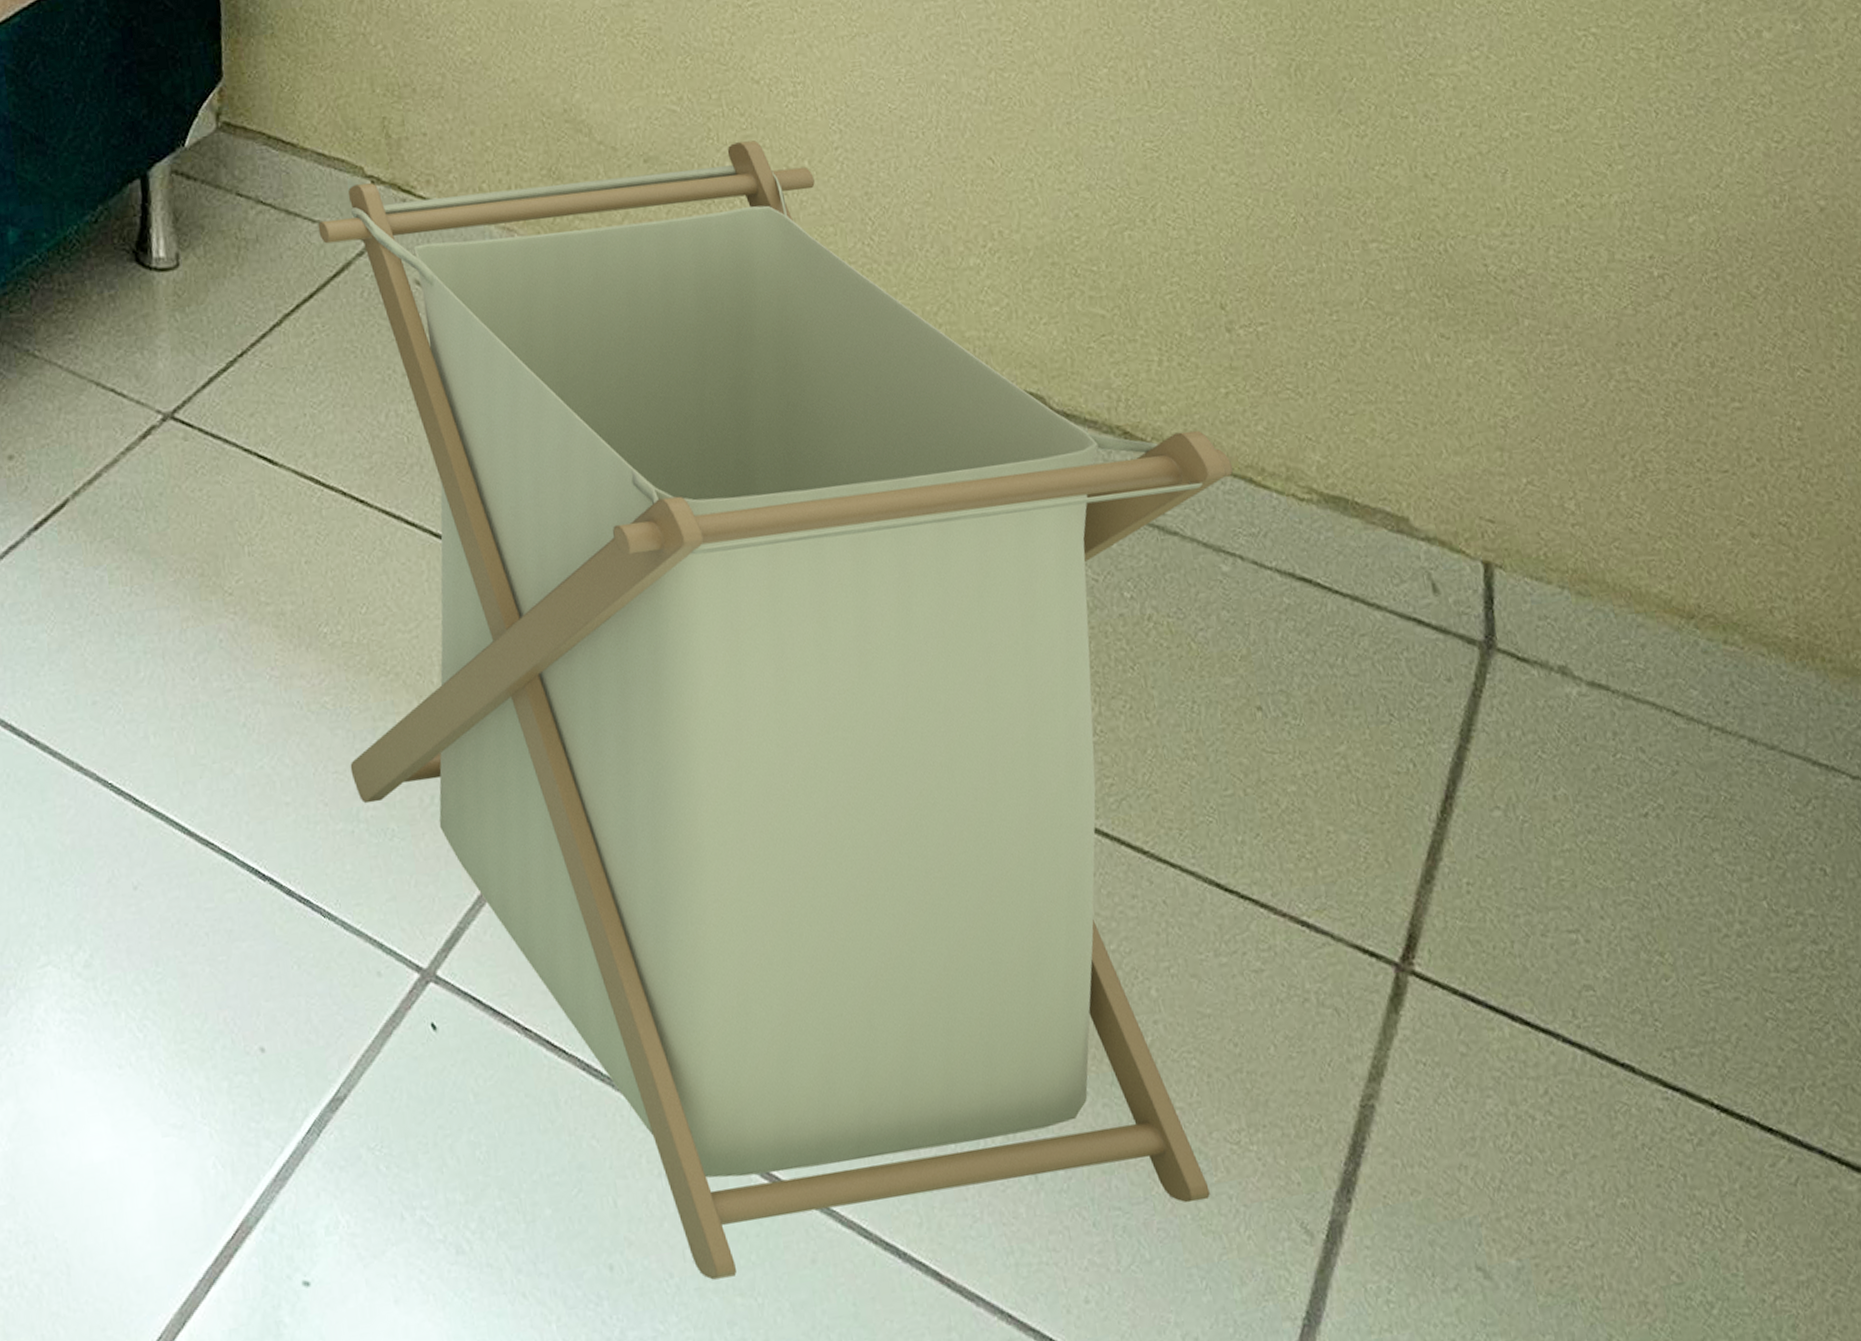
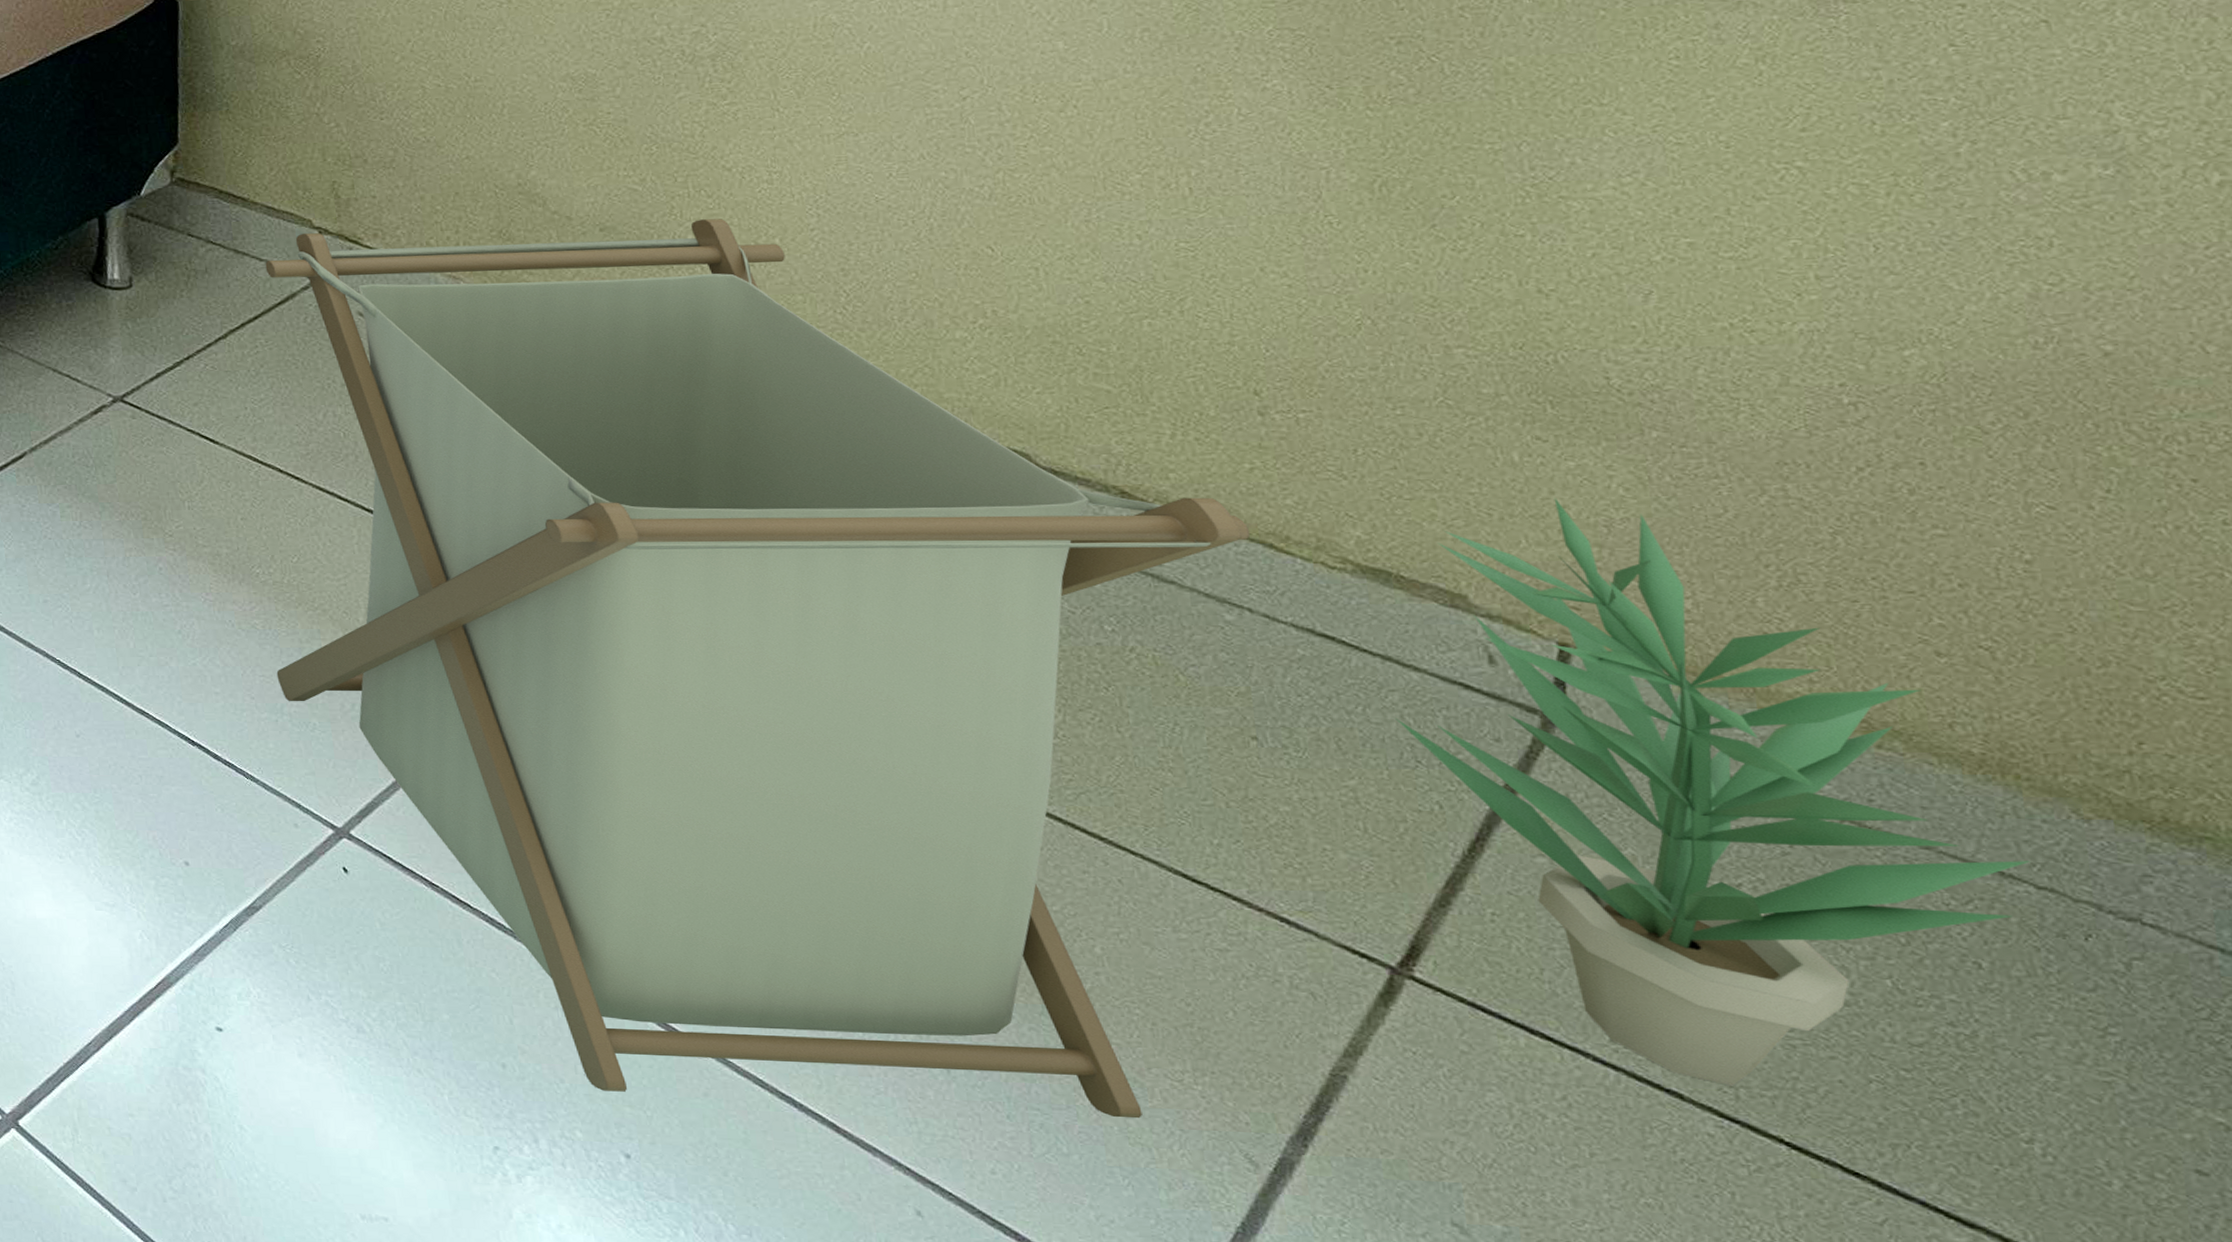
potted plant: none [1368,400,1844,1049] -> present [1395,498,2030,1086]

